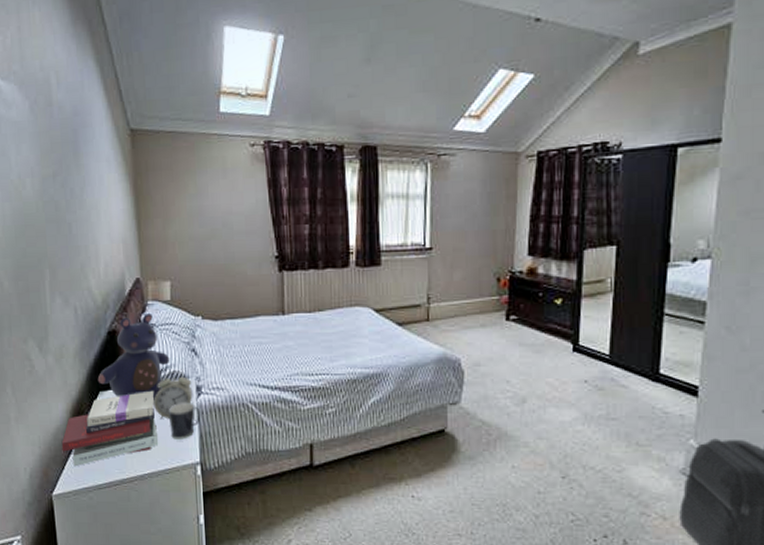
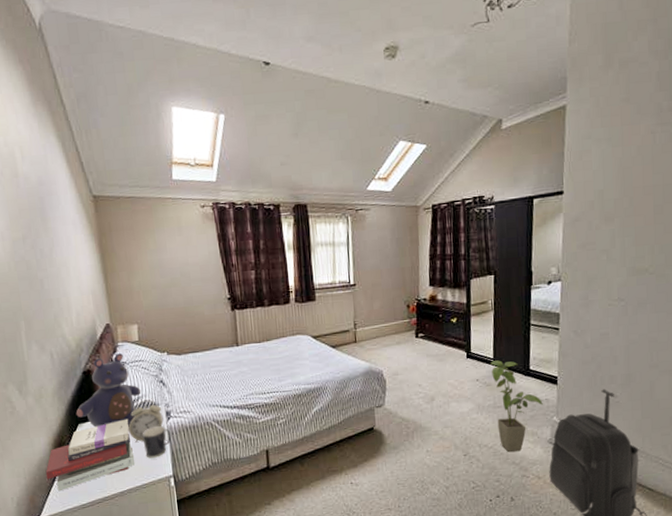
house plant: none [604,358,676,481] -> present [490,360,543,452]

